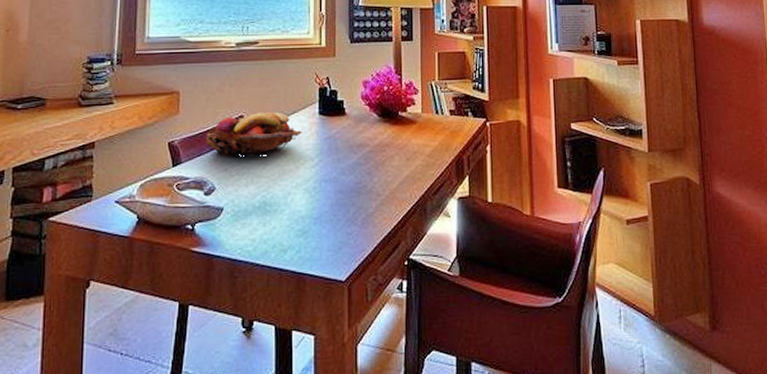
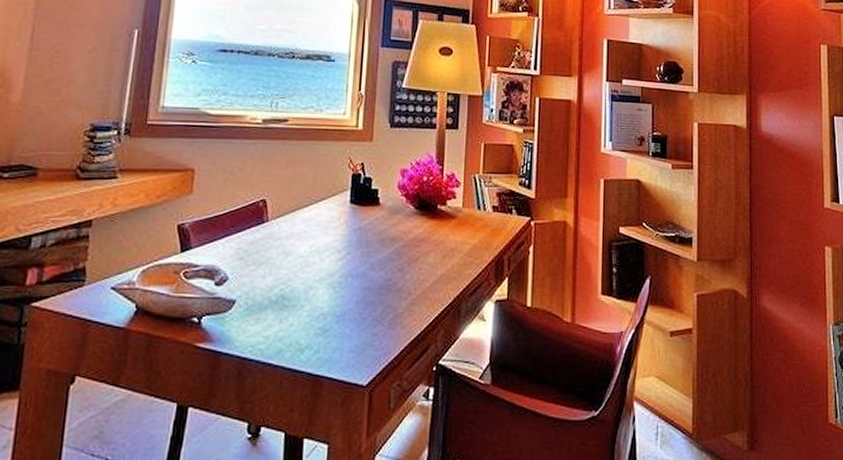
fruit basket: present [205,113,302,156] -> none [220,197,330,244]

